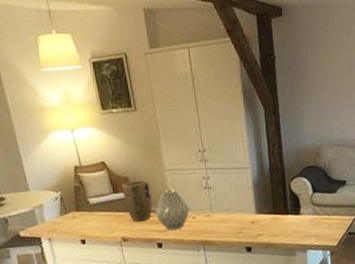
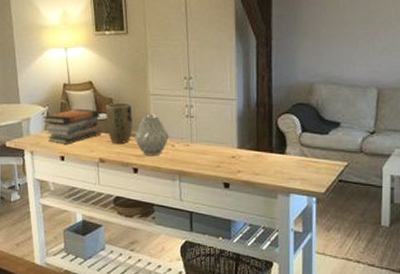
book stack: none [56,189,121,228] -> present [43,108,101,145]

